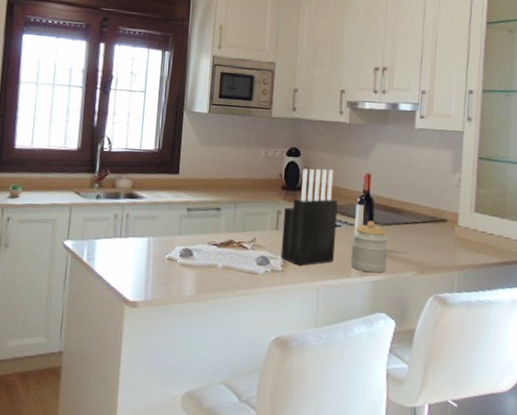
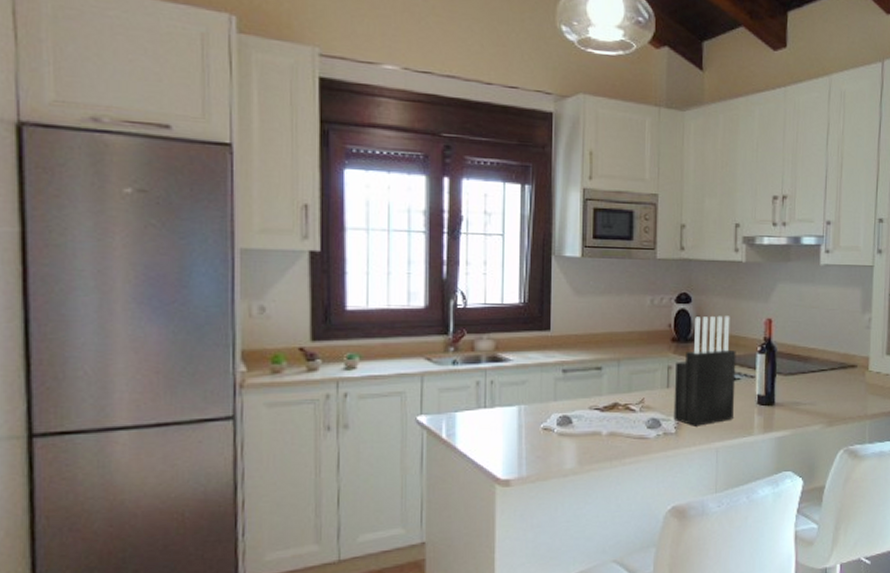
jar: present [350,221,388,273] -> none [752,371,793,429]

